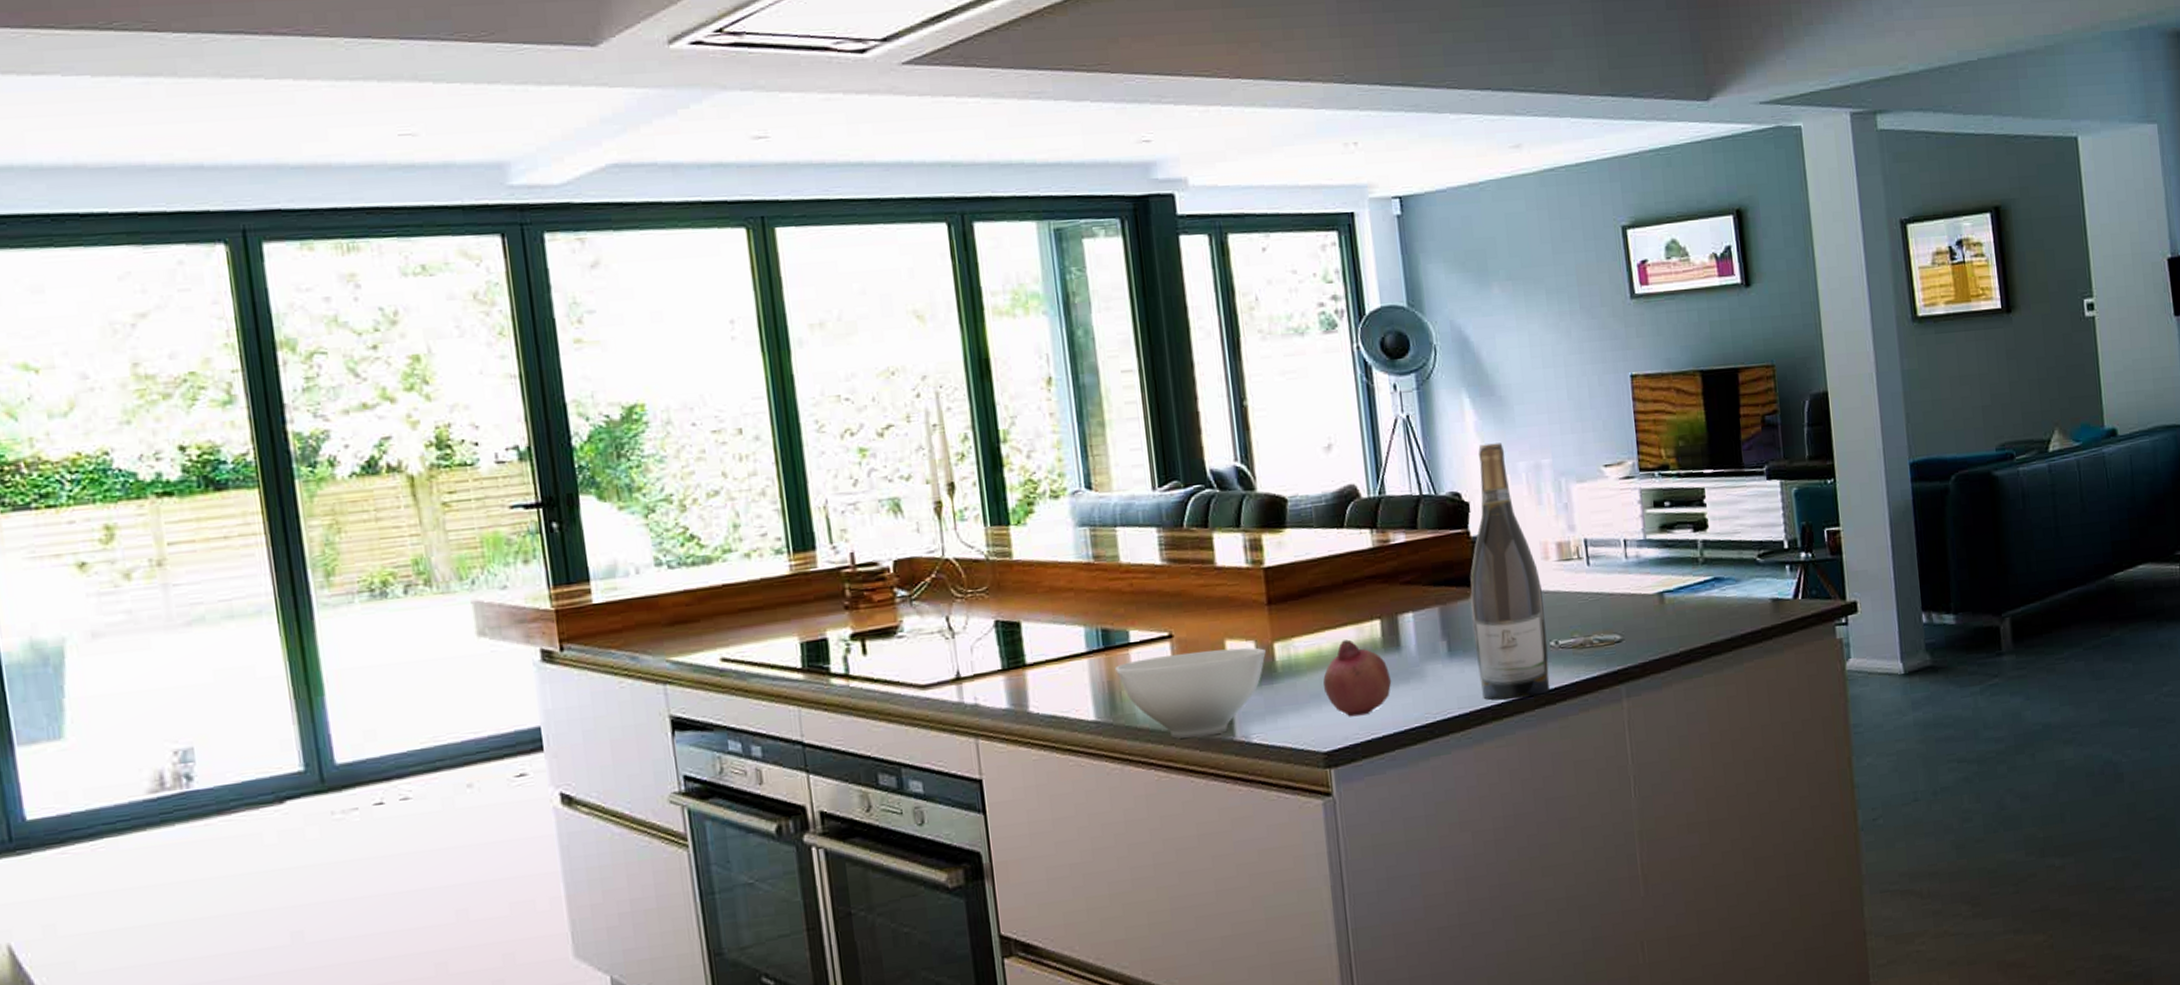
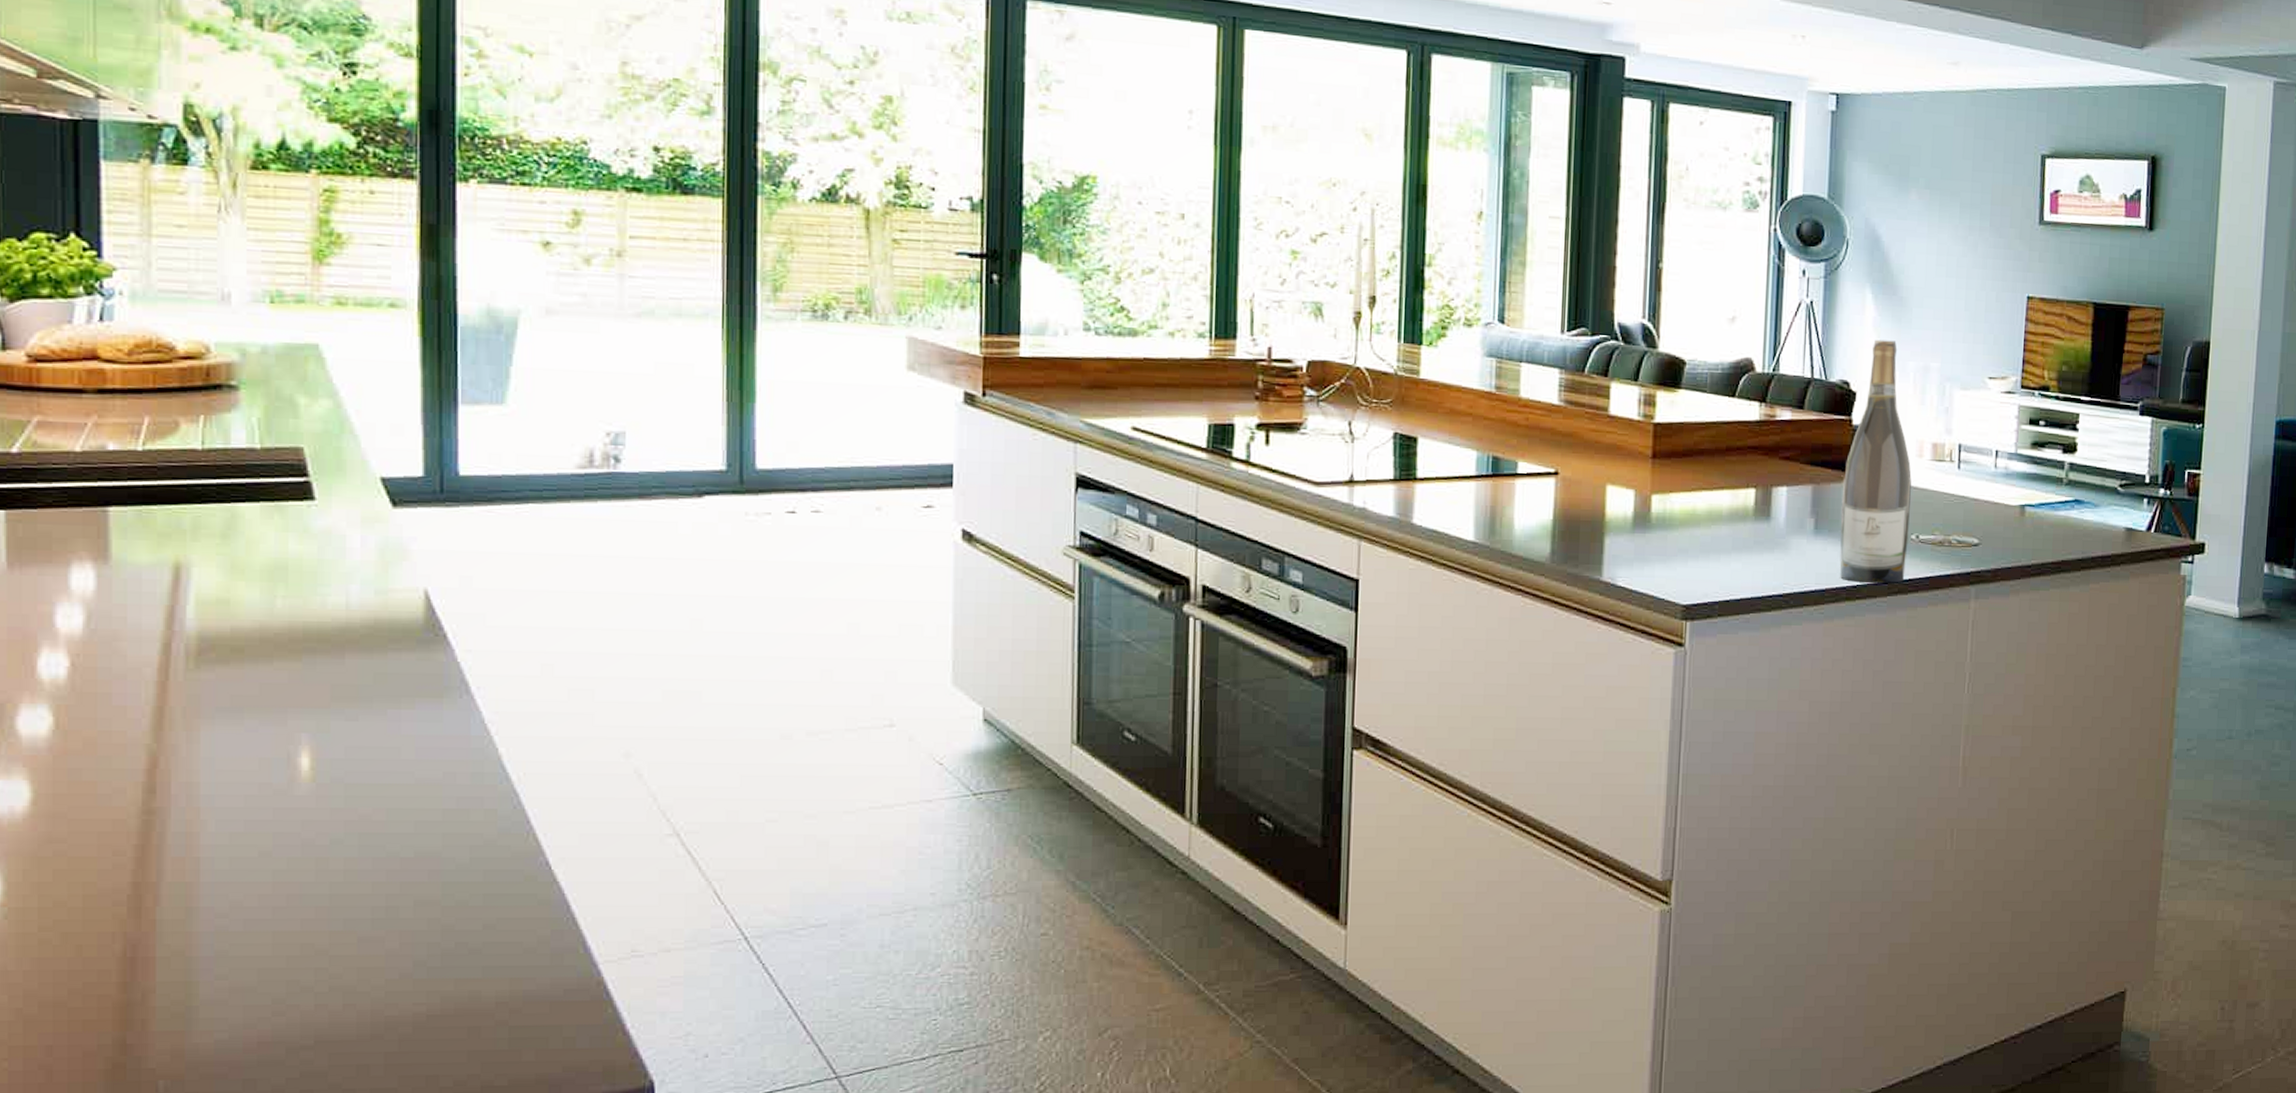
bowl: present [1114,647,1267,739] -> none [1499,490,1645,573]
fruit: present [1323,639,1392,717] -> none [1693,502,1757,576]

